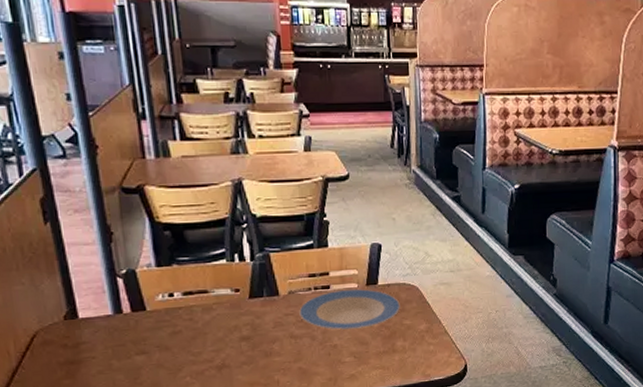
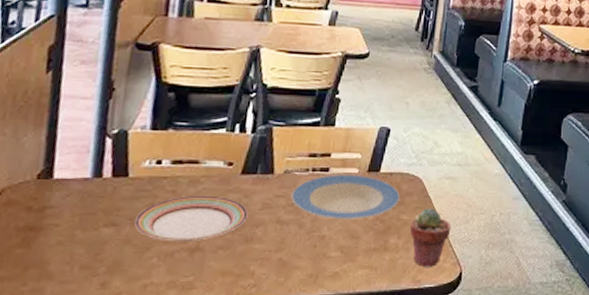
plate: none [162,319,263,362] -> present [135,195,248,242]
potted succulent: none [414,311,452,364] -> present [410,208,452,268]

